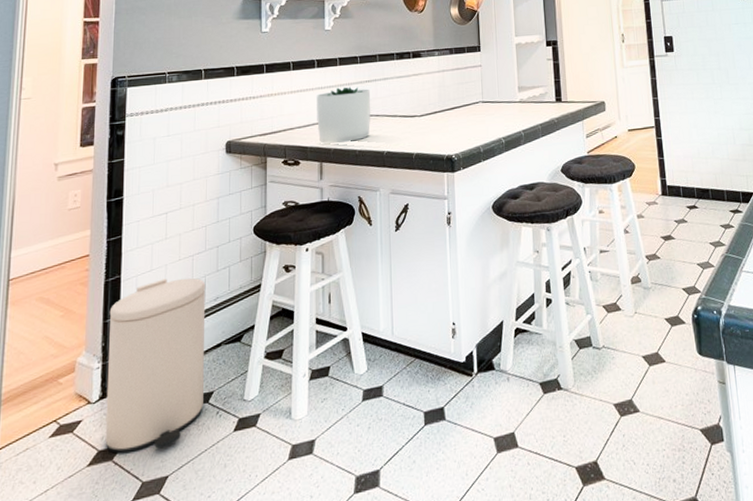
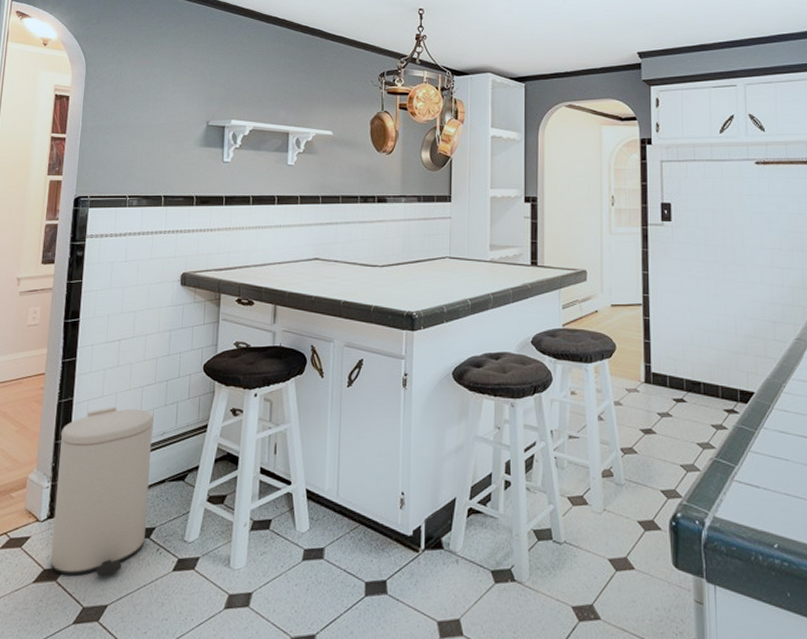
planter: present [317,86,371,144] -> none [273,227,331,287]

